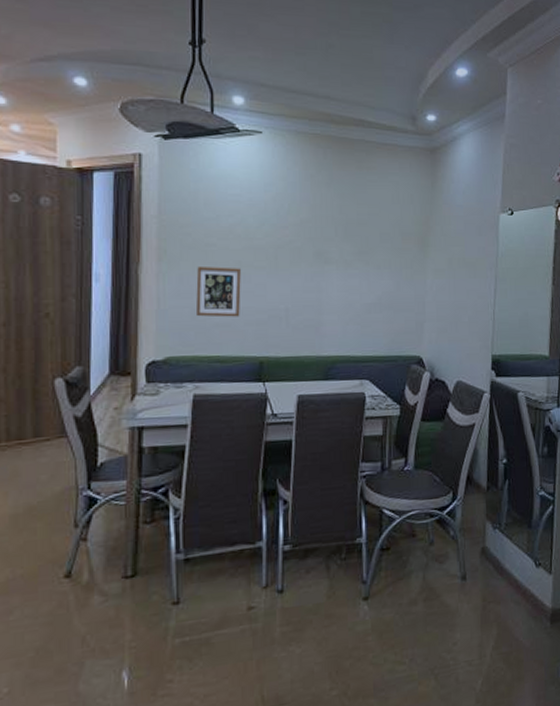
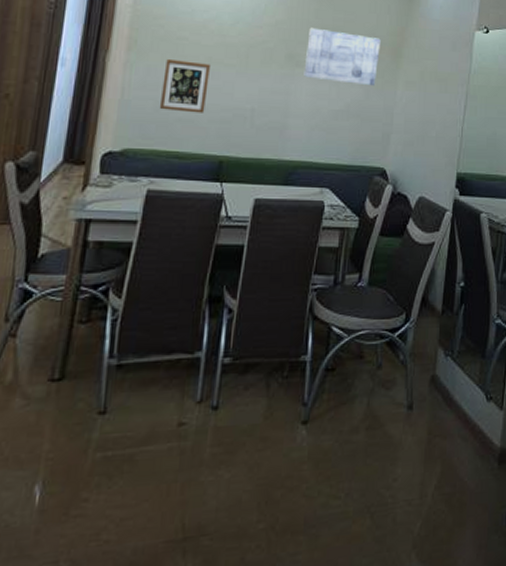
wall art: none [333,223,407,277] -> present [303,27,381,87]

